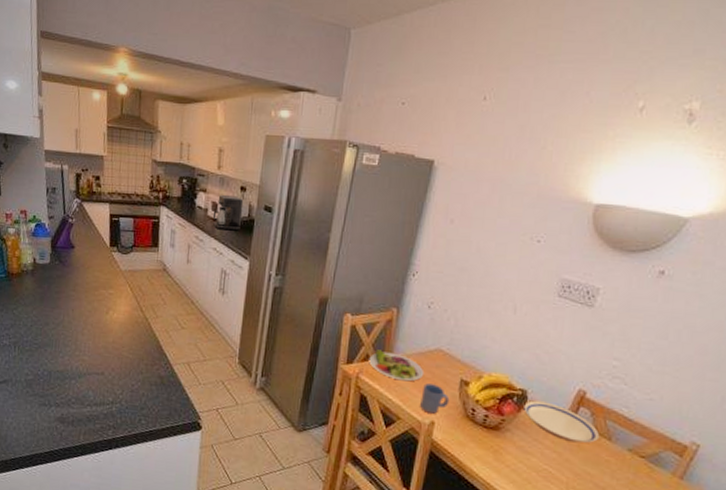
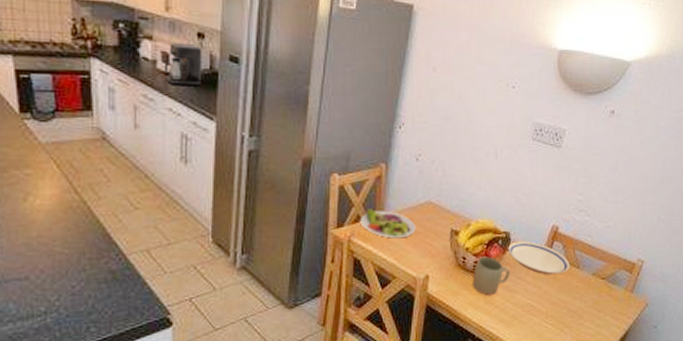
mug: present [420,383,450,414] -> none [414,238,442,268]
mug: none [480,411,525,453] -> present [472,256,510,295]

